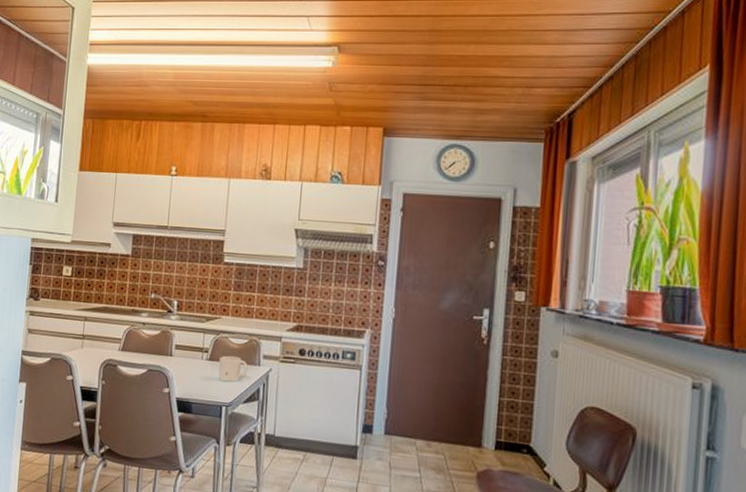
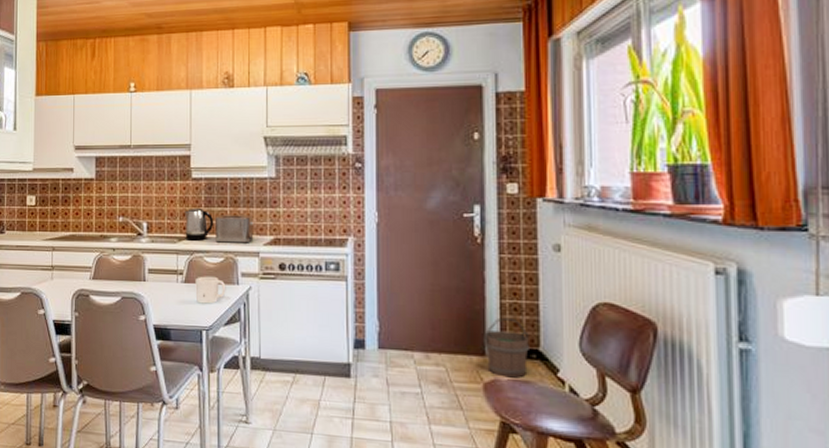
kettle: none [213,290,242,323] -> present [184,207,214,241]
toaster: none [241,299,279,329] -> present [215,215,254,245]
wooden bucket: none [481,414,522,470] -> present [483,317,529,378]

